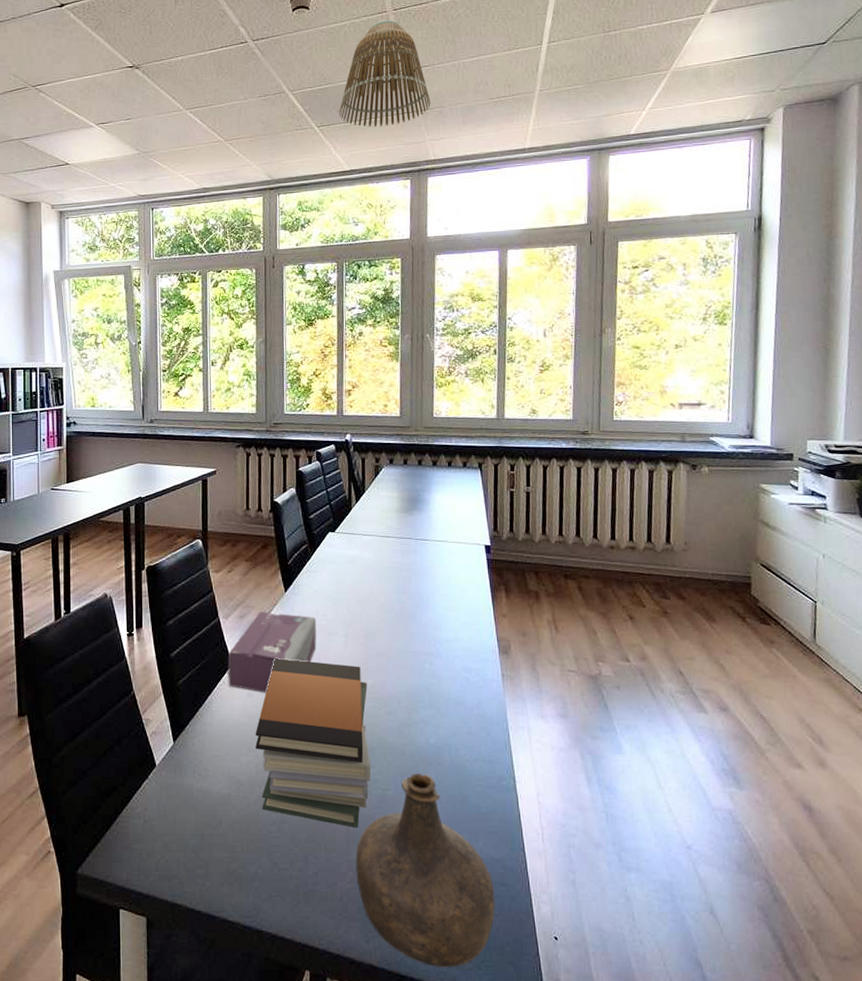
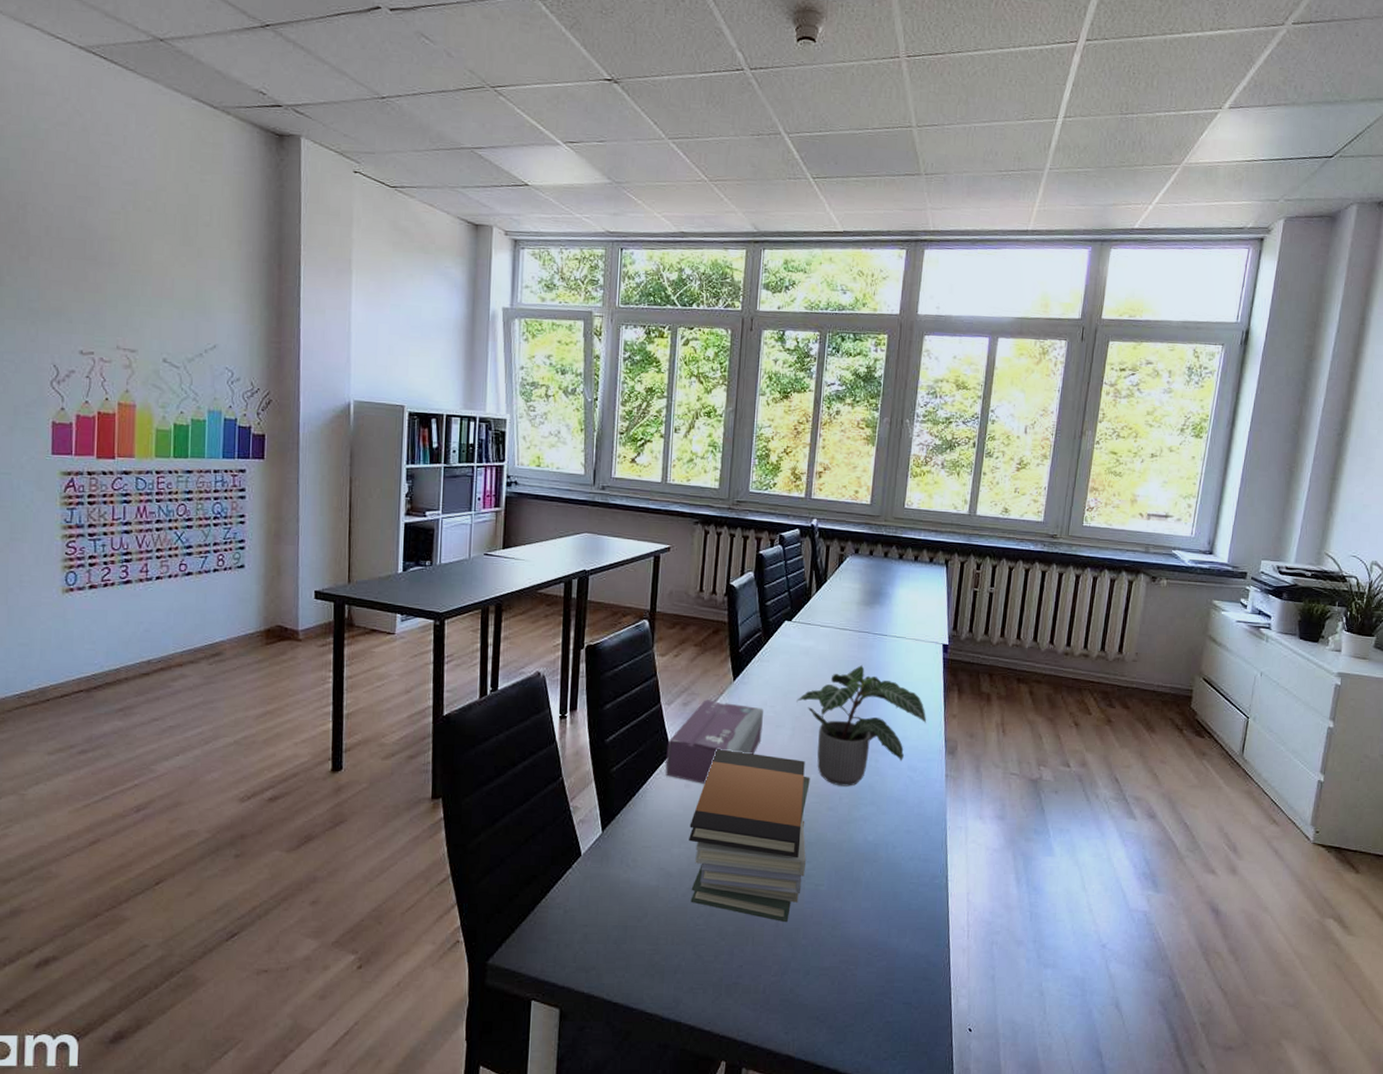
lamp shade: present [339,19,431,127] -> none [837,66,936,187]
potted plant: none [347,569,477,690] -> present [796,664,927,787]
bottle: present [355,774,496,967] -> none [781,870,917,1057]

